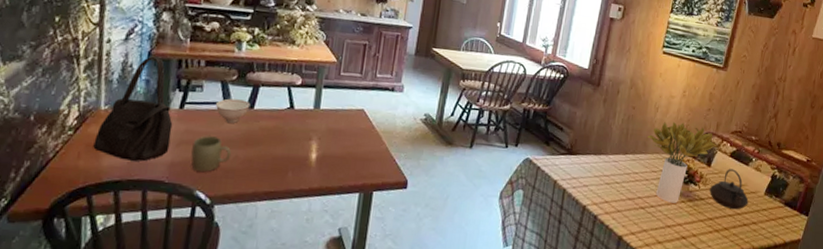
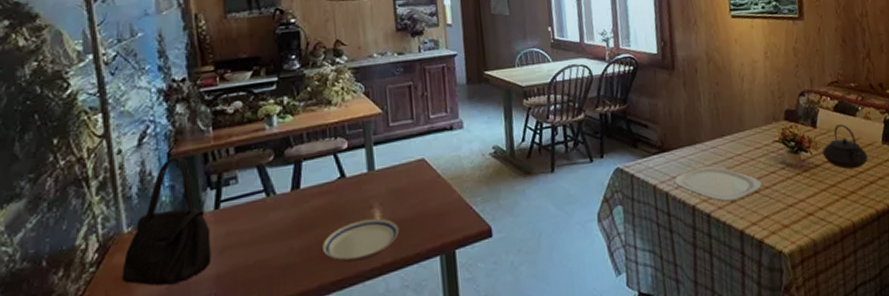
mug: present [190,136,231,172] -> none [238,231,284,278]
bowl: present [215,98,251,123] -> none [255,181,295,212]
plate: none [262,147,330,181] -> present [322,218,400,262]
plate: none [573,174,649,211] -> present [673,165,762,202]
flower bouquet: present [647,122,718,203] -> none [740,87,818,180]

